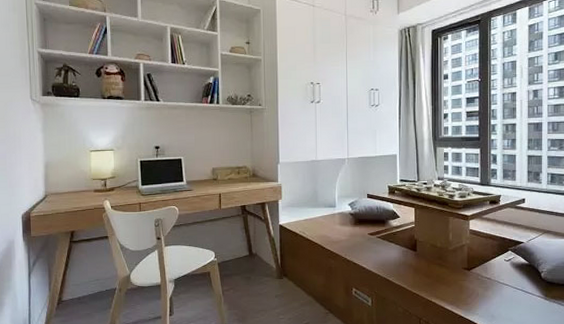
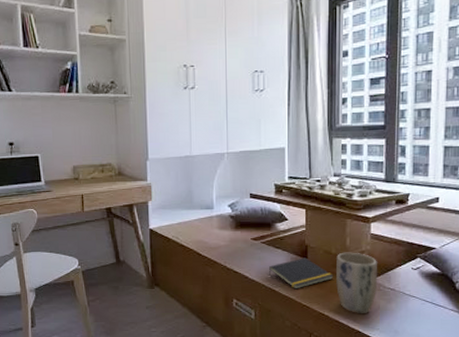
notepad: none [383,250,439,279] -> present [268,257,334,289]
plant pot: none [441,246,477,301] -> present [336,252,378,314]

